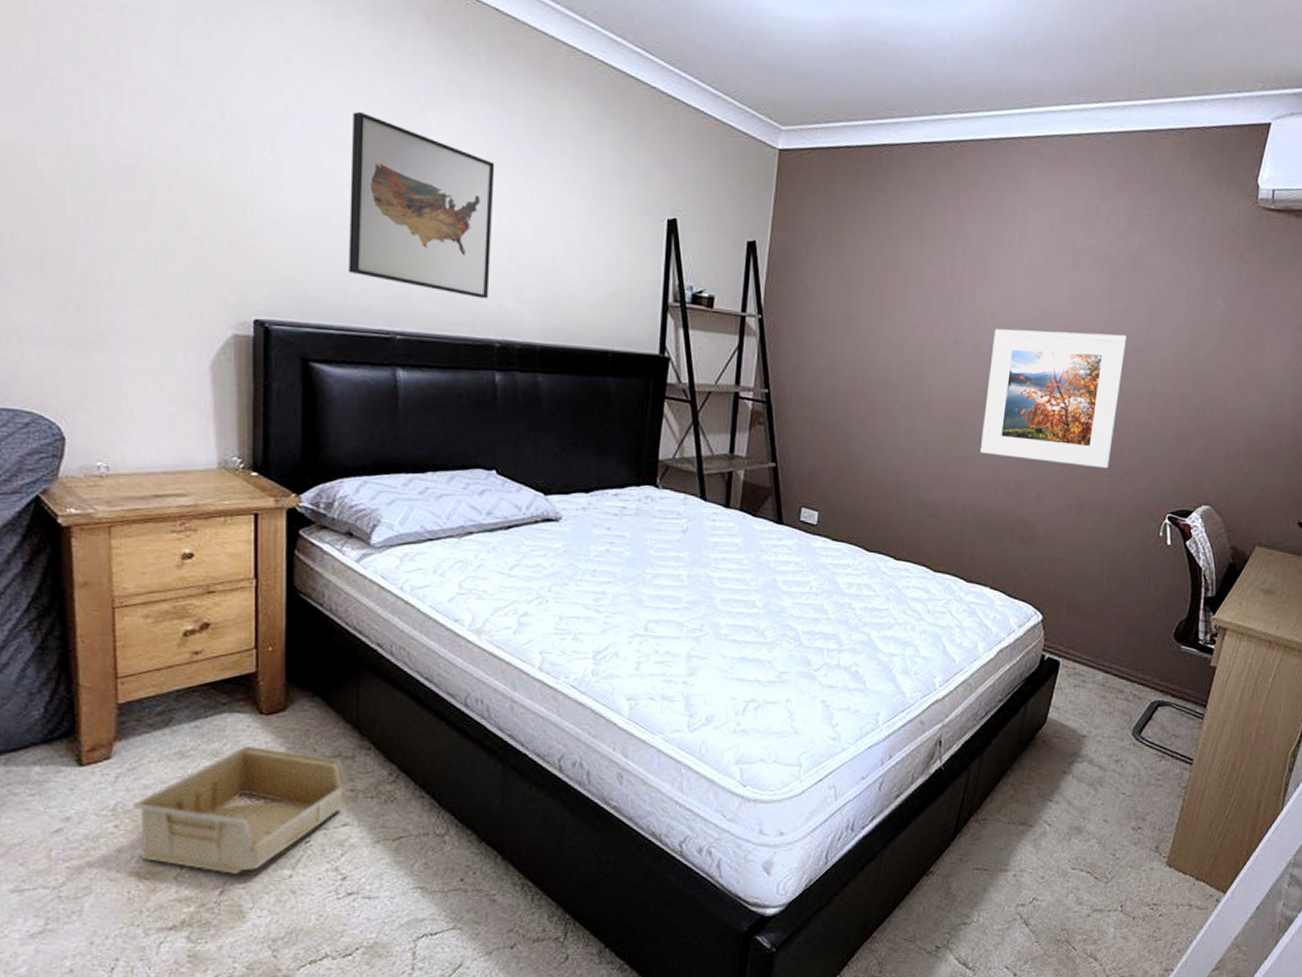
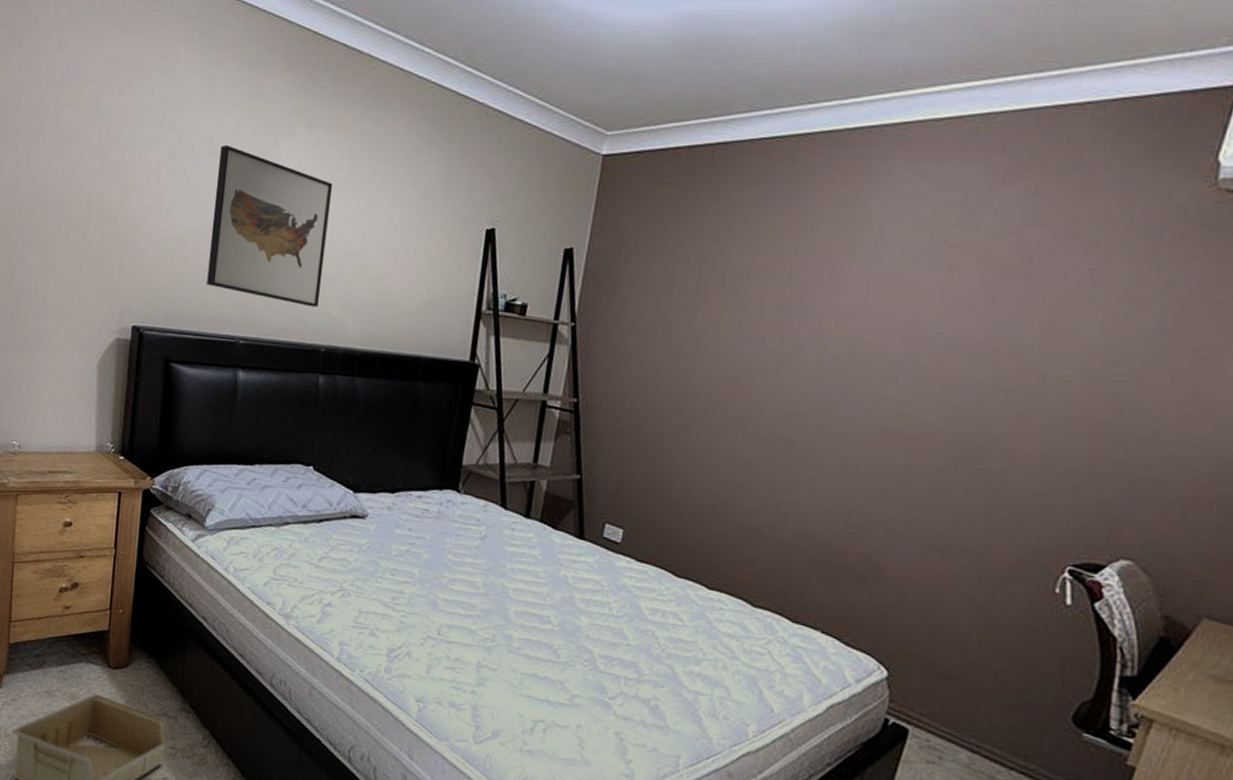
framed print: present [980,329,1128,469] -> none [816,339,1018,506]

